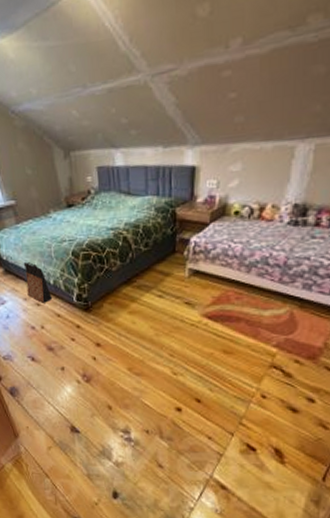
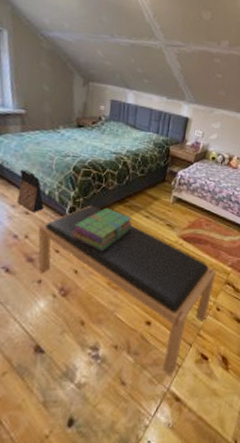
bench: none [52,290,256,465] -> present [38,205,216,377]
stack of books: none [83,290,145,336] -> present [72,207,133,251]

